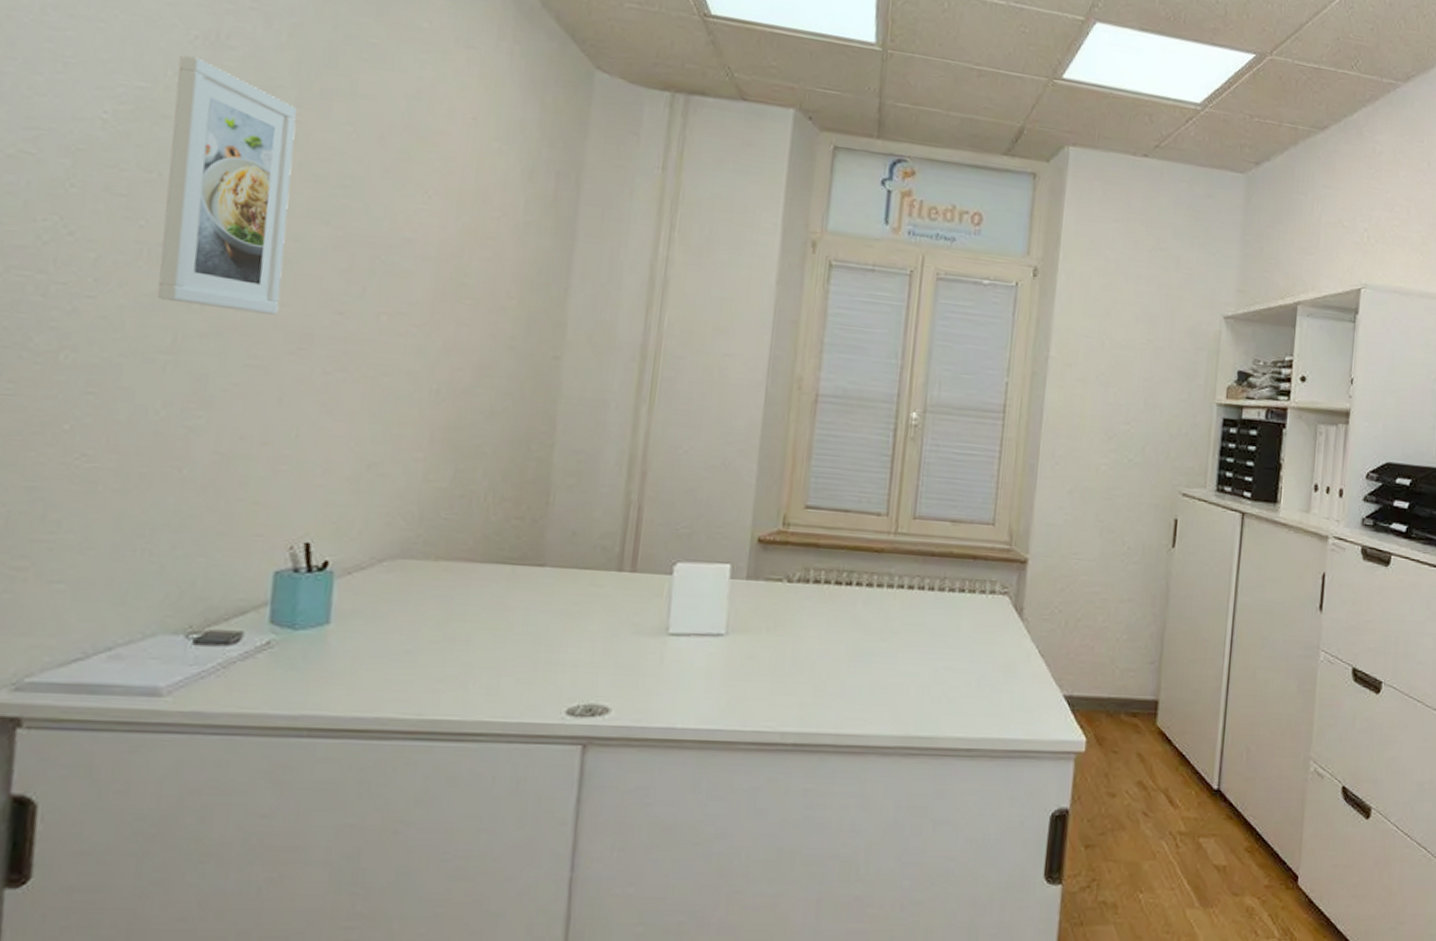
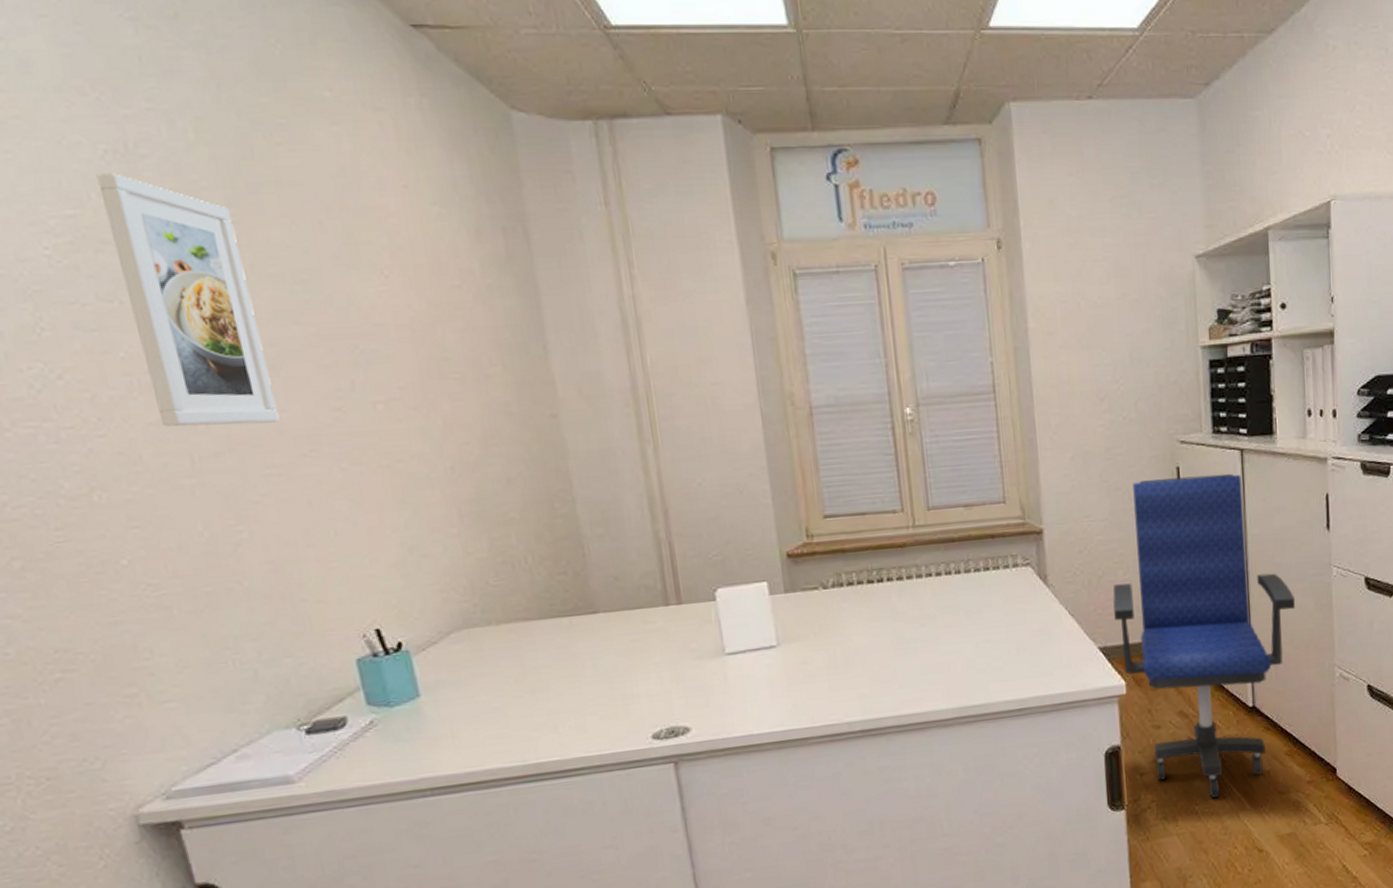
office chair: none [1086,527,1277,887] -> present [1113,473,1295,798]

